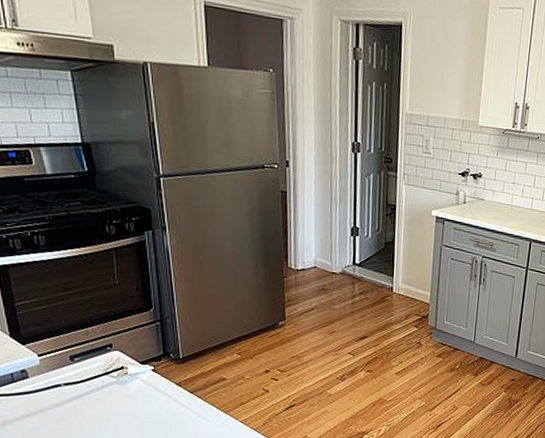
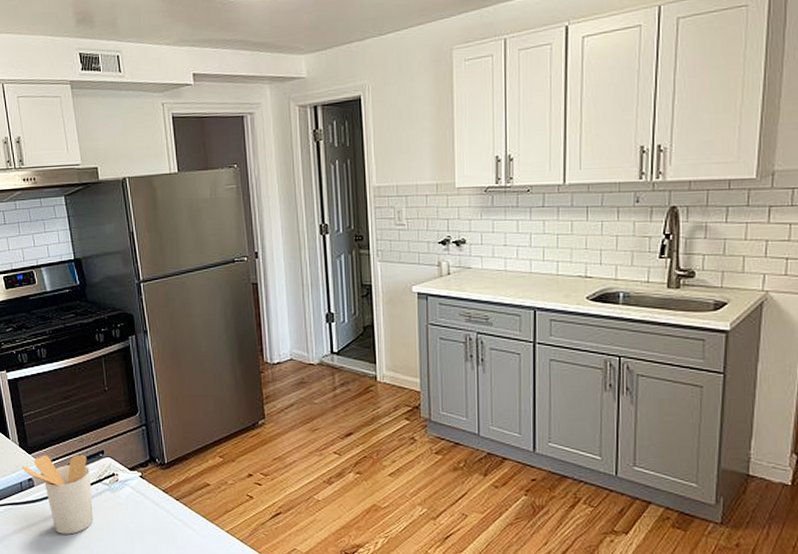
utensil holder: none [14,346,98,425] -> present [22,454,93,535]

